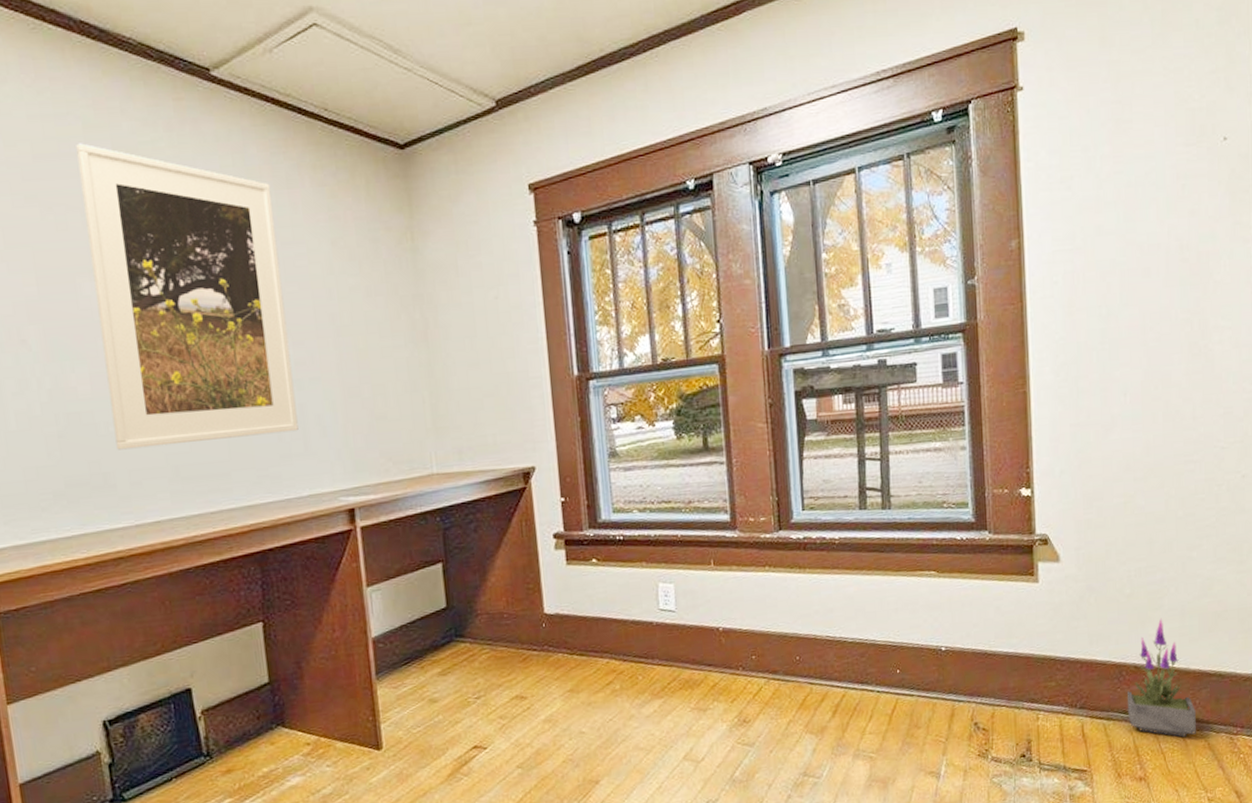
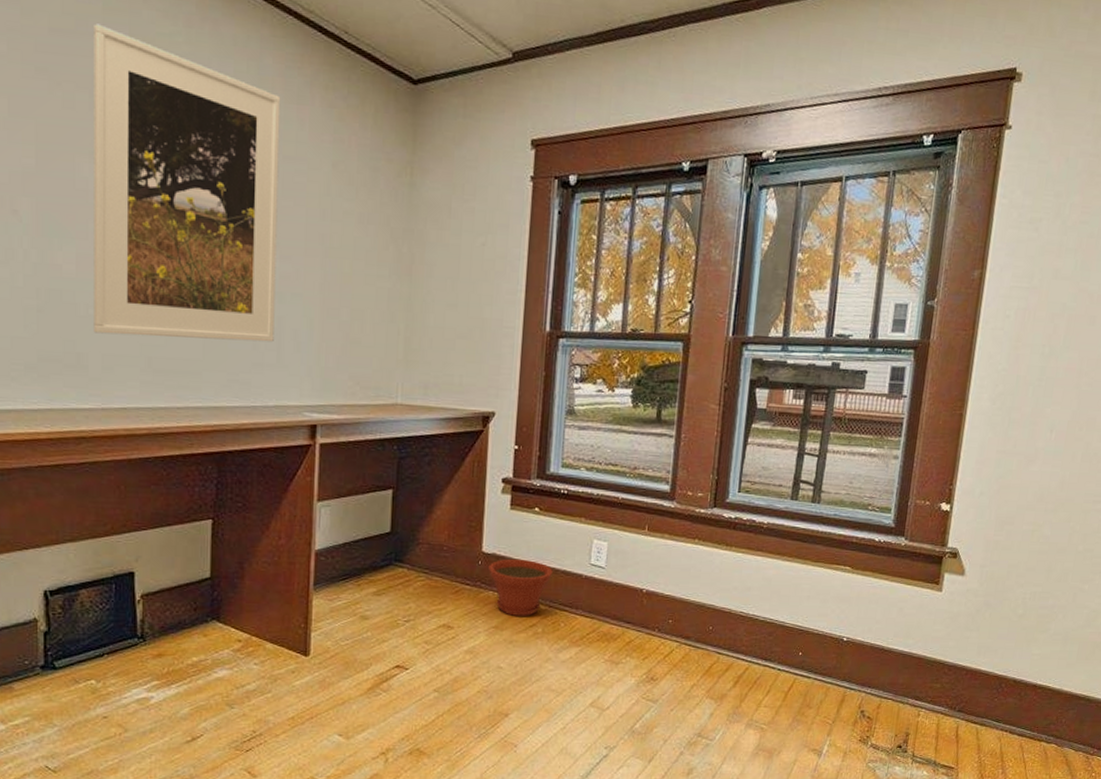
plant pot: none [553,614,622,677] -> present [488,558,553,616]
potted plant: present [1126,618,1196,737] -> none [999,640,1061,750]

